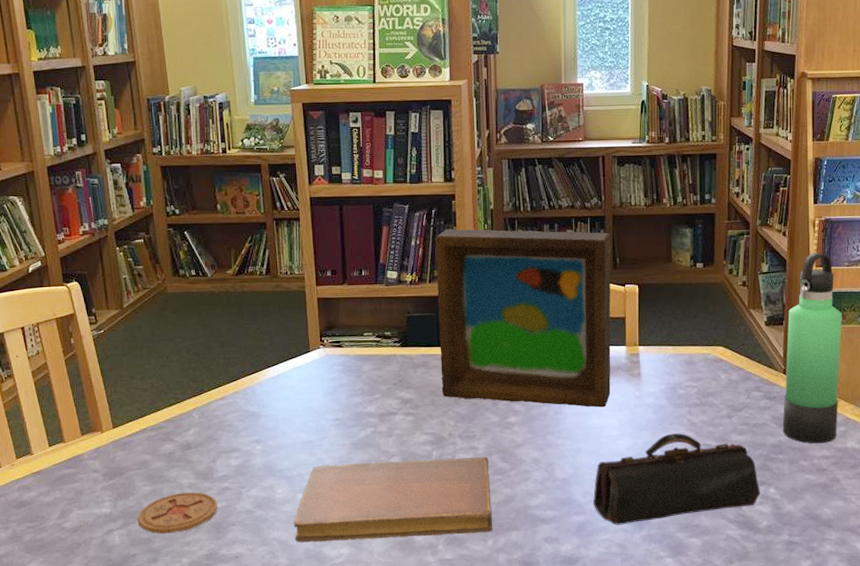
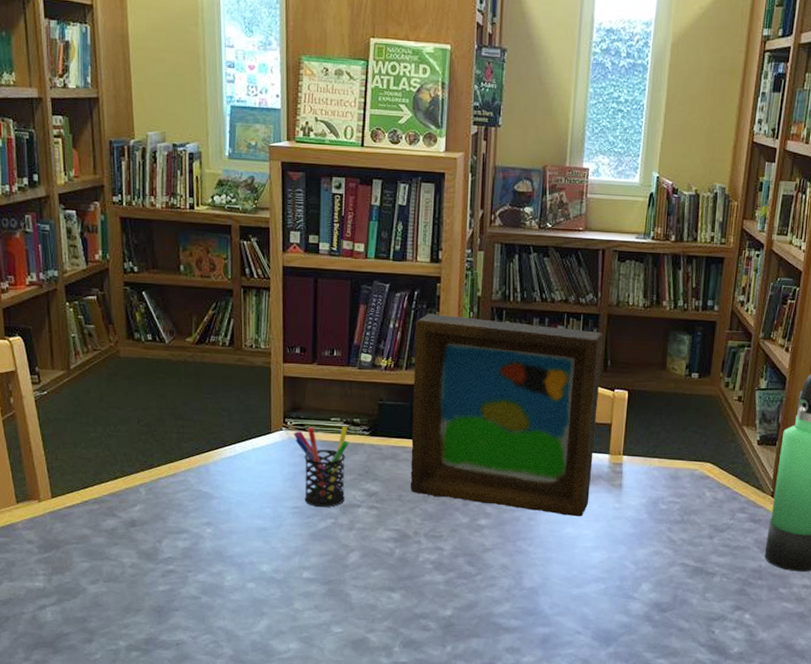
coaster: present [137,492,218,534] -> none [73,572,161,614]
notebook: present [293,456,492,543] -> none [241,554,454,638]
pen holder: none [330,339,383,417] -> present [293,426,349,507]
pencil case: present [593,433,761,525] -> none [560,549,736,640]

